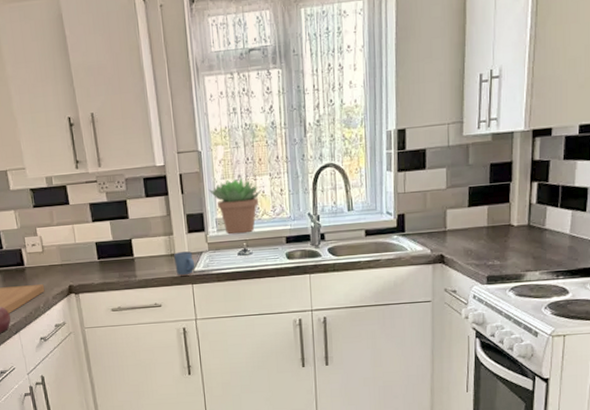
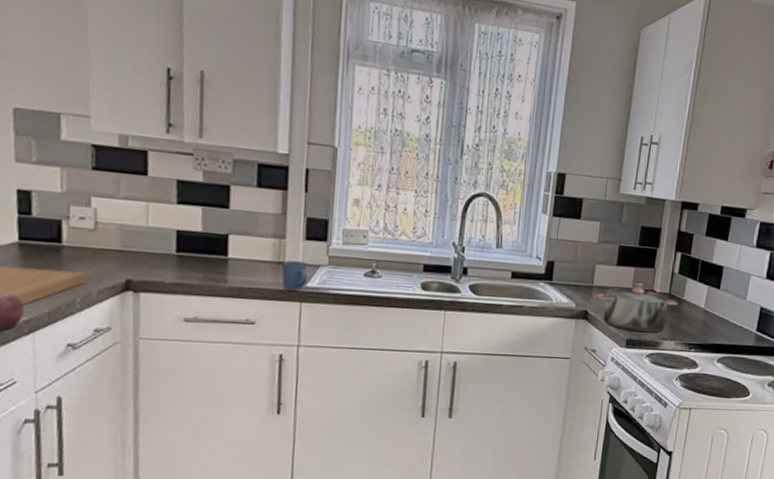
succulent plant: present [208,178,262,234] -> none [339,187,404,252]
cooking pot: none [449,219,540,268] -> present [595,282,679,333]

